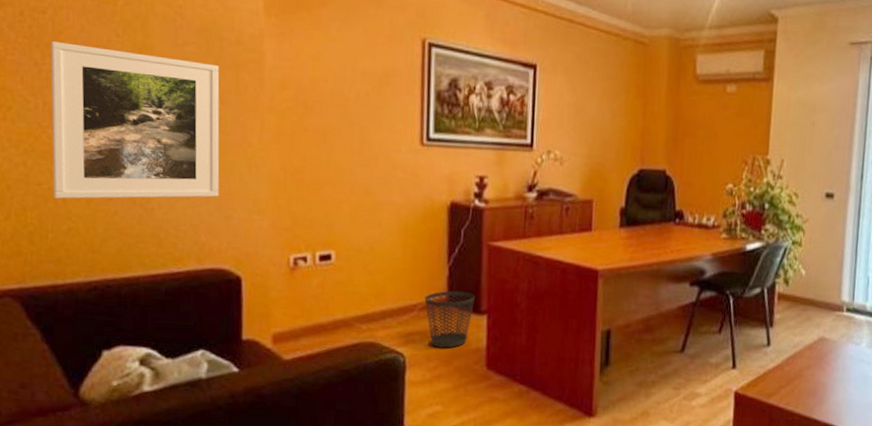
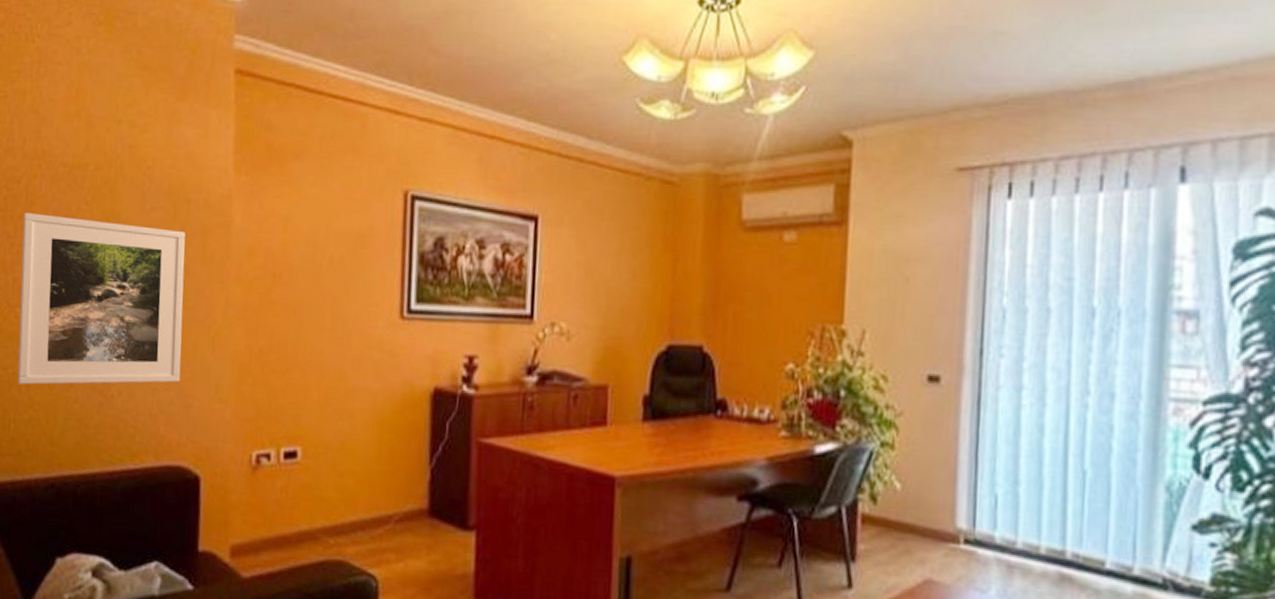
wastebasket: present [424,290,476,348] -> none [402,499,462,572]

